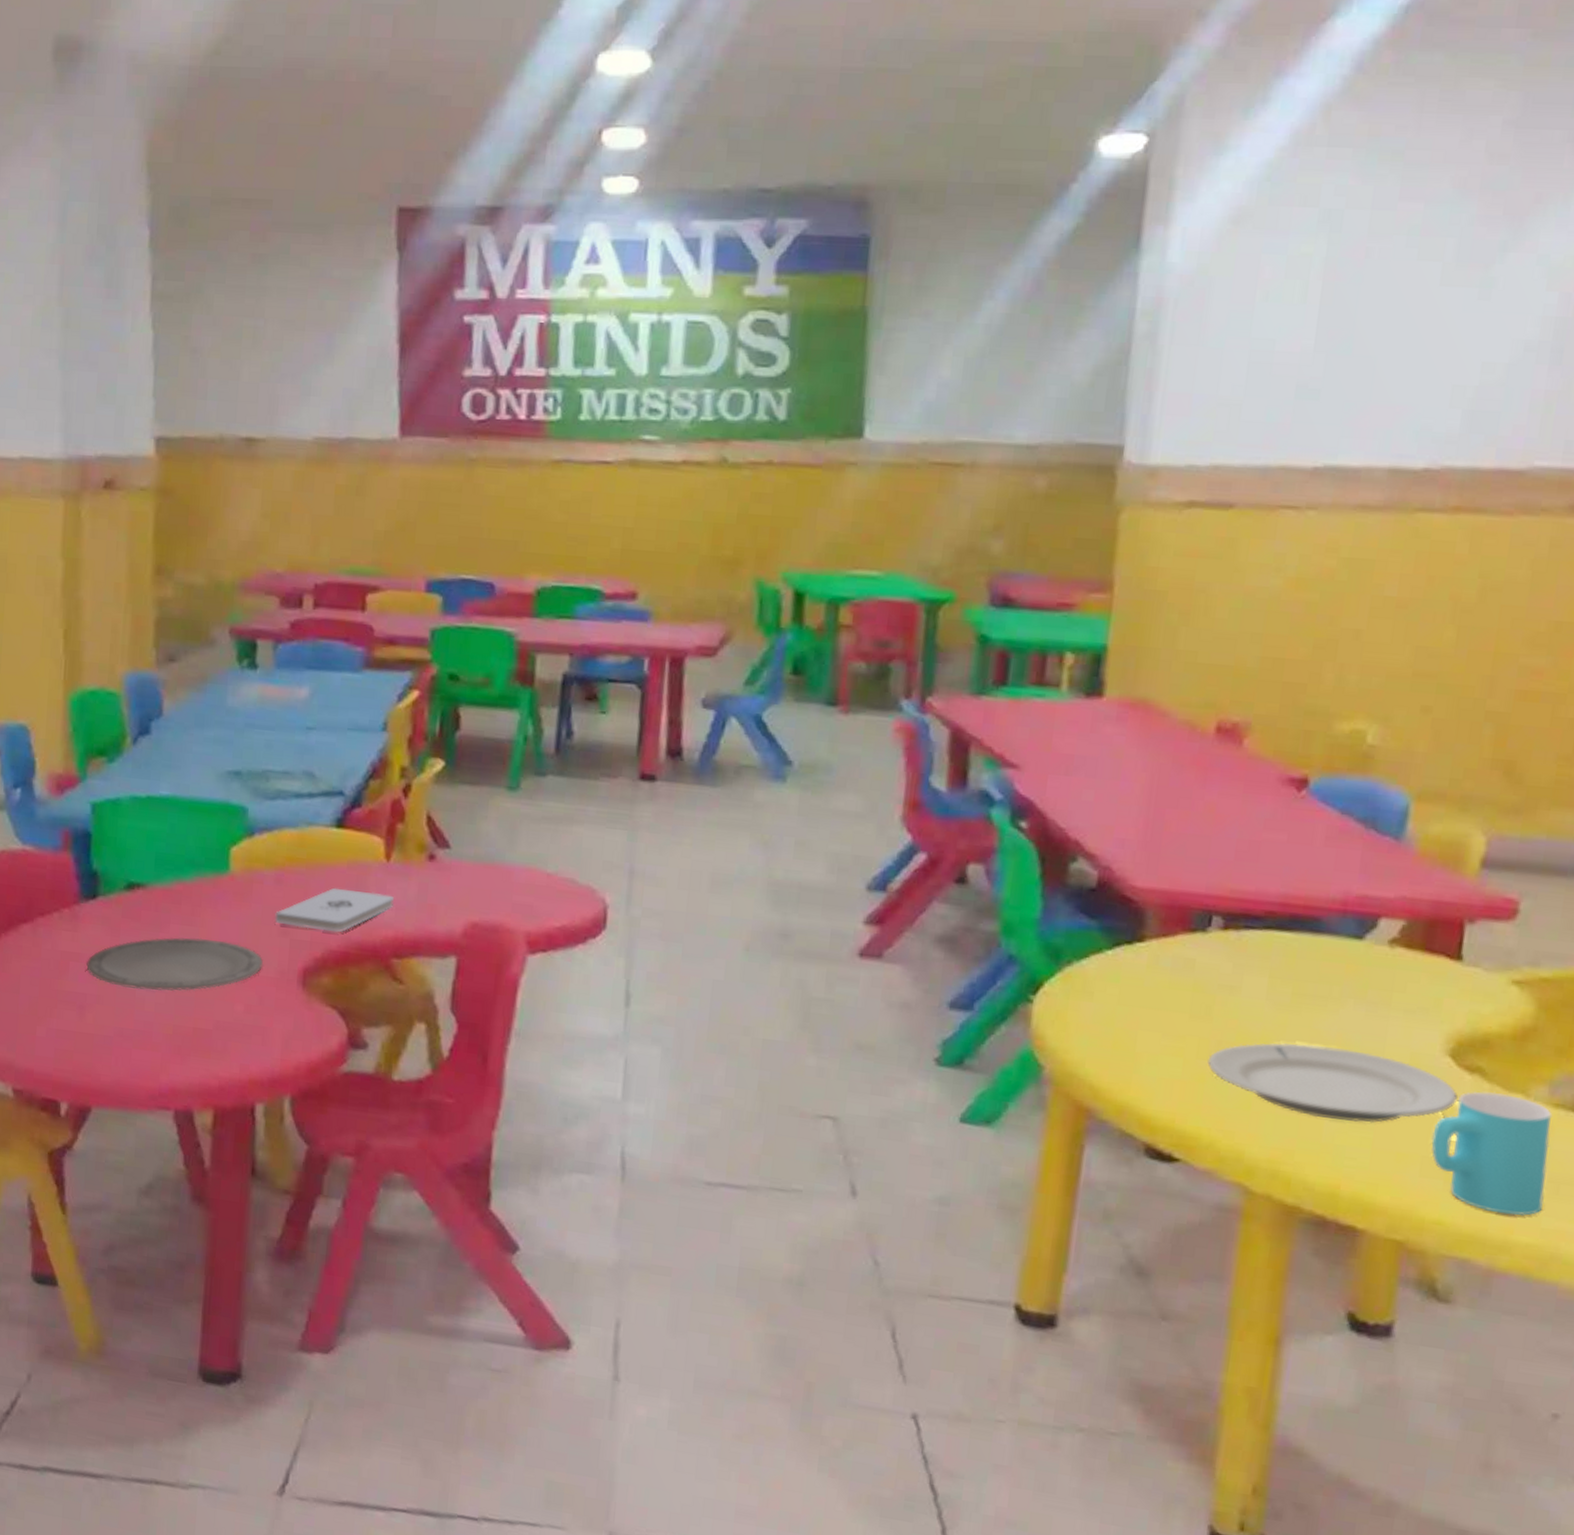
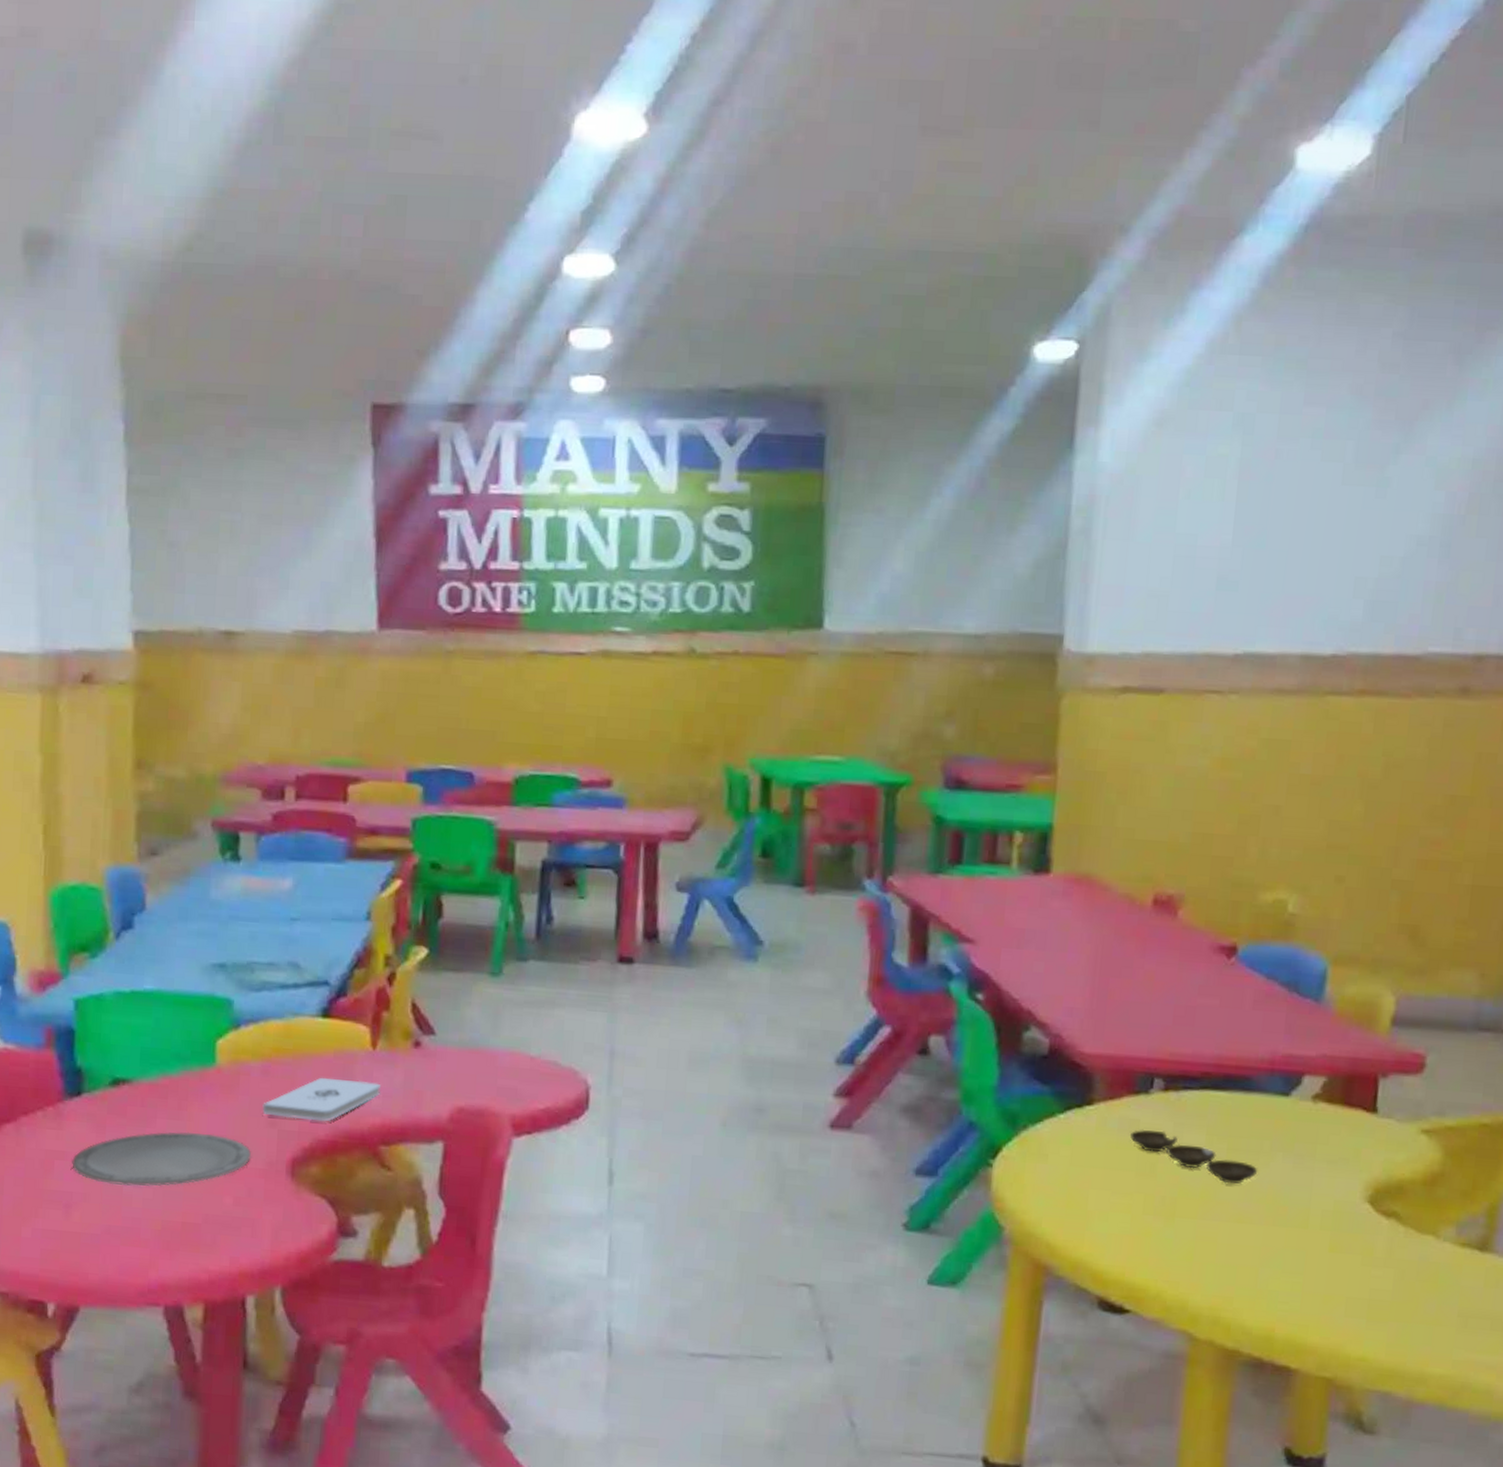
bowl: none [1183,969,1326,1031] -> present [1129,1129,1258,1184]
plate: present [1207,1043,1458,1123] -> none [1153,1196,1376,1269]
cup: present [1431,1091,1553,1216] -> none [1354,1234,1460,1349]

